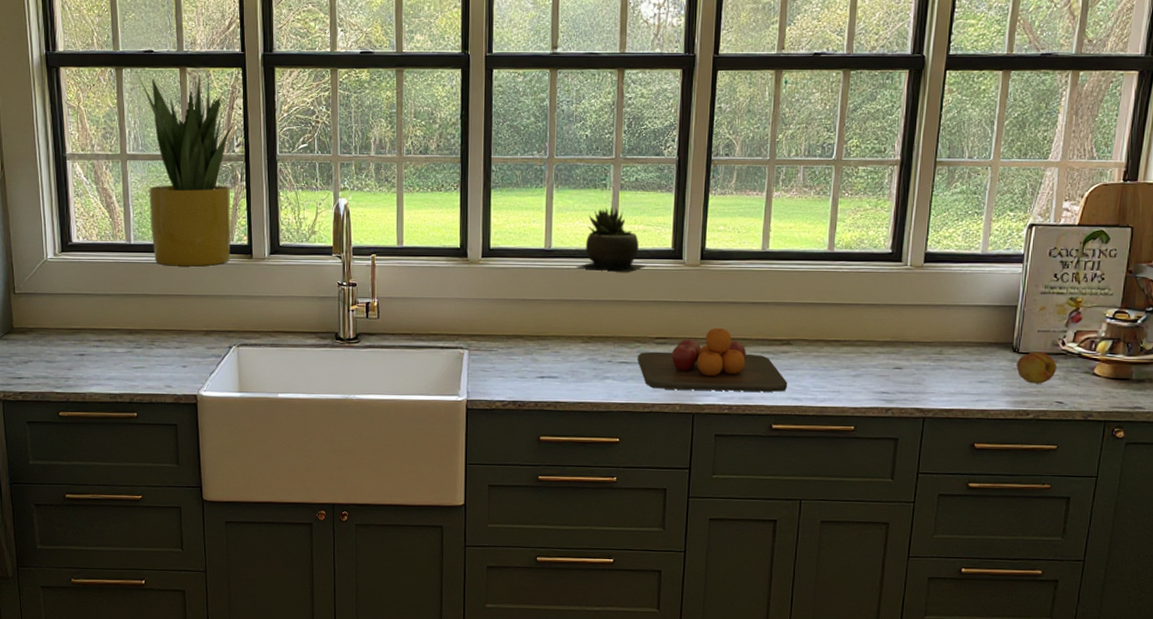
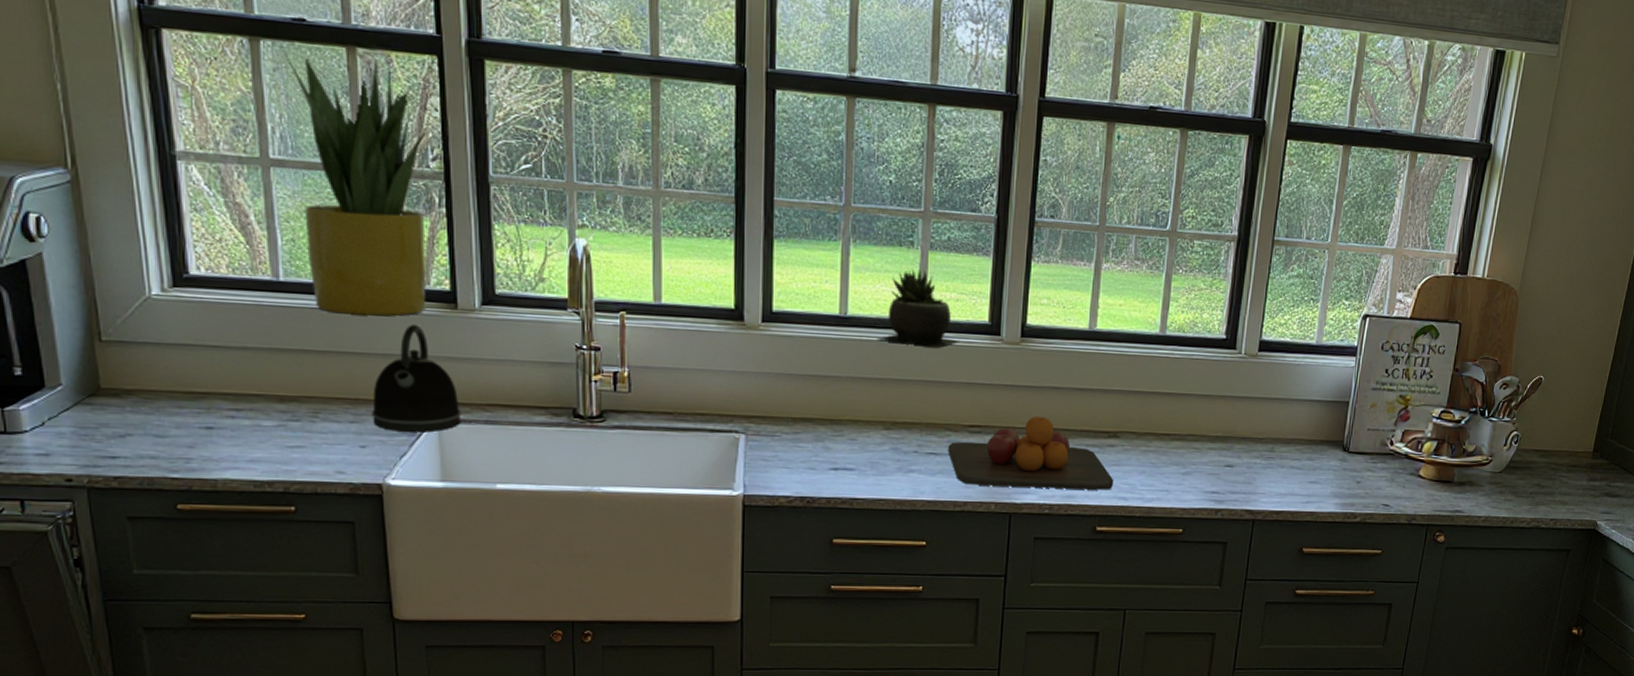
kettle: none [190,272,254,354] -> present [371,324,461,432]
fruit: present [1016,351,1058,384] -> none [1346,451,1385,485]

